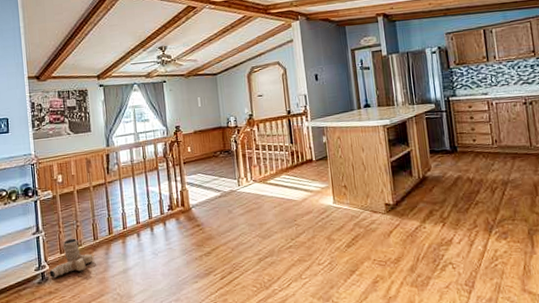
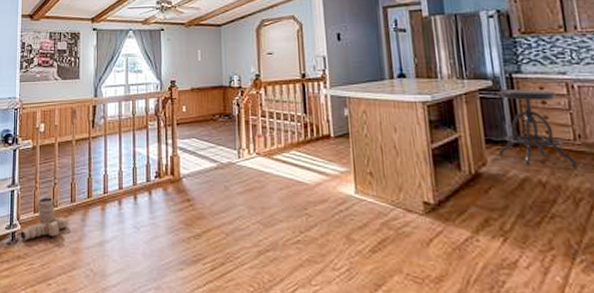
stool: none [439,108,494,167] -> present [498,89,578,166]

